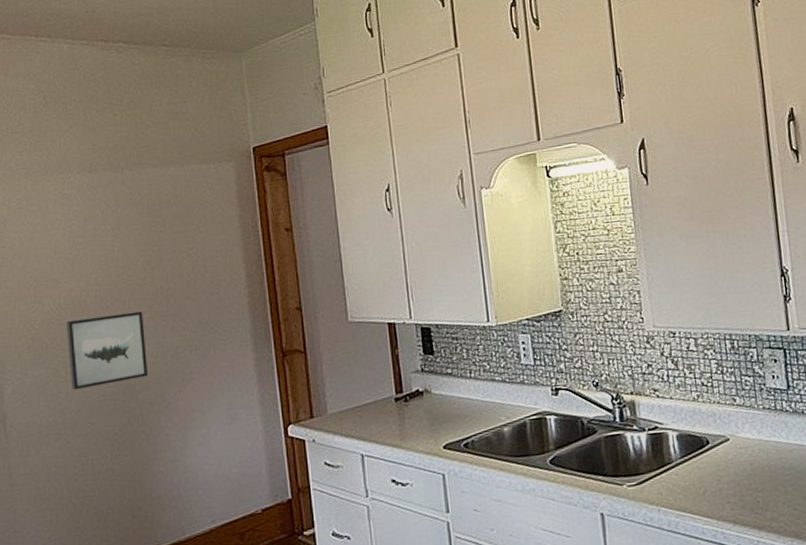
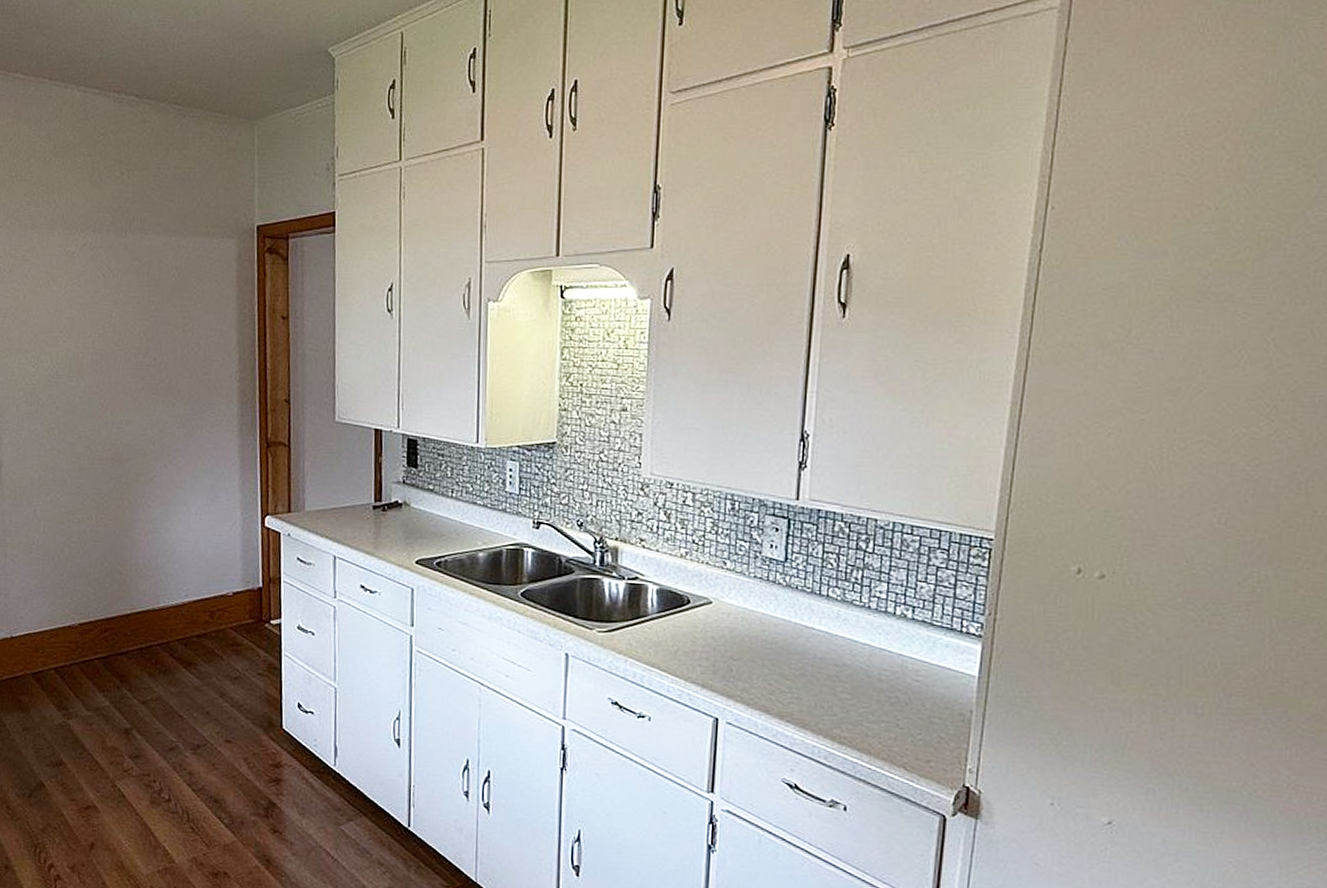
wall art: present [66,311,148,390] -> none [62,380,136,450]

